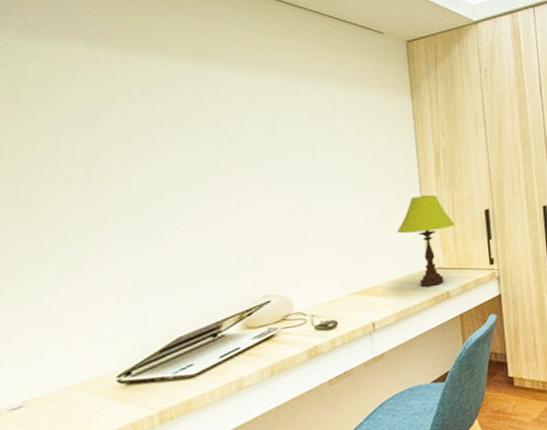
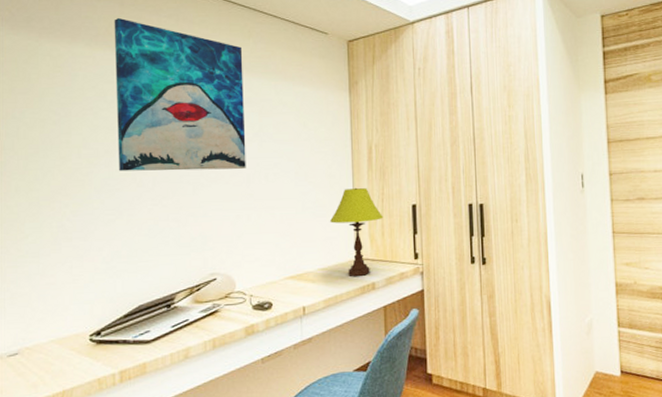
wall art: none [120,13,298,190] -> present [114,17,246,171]

